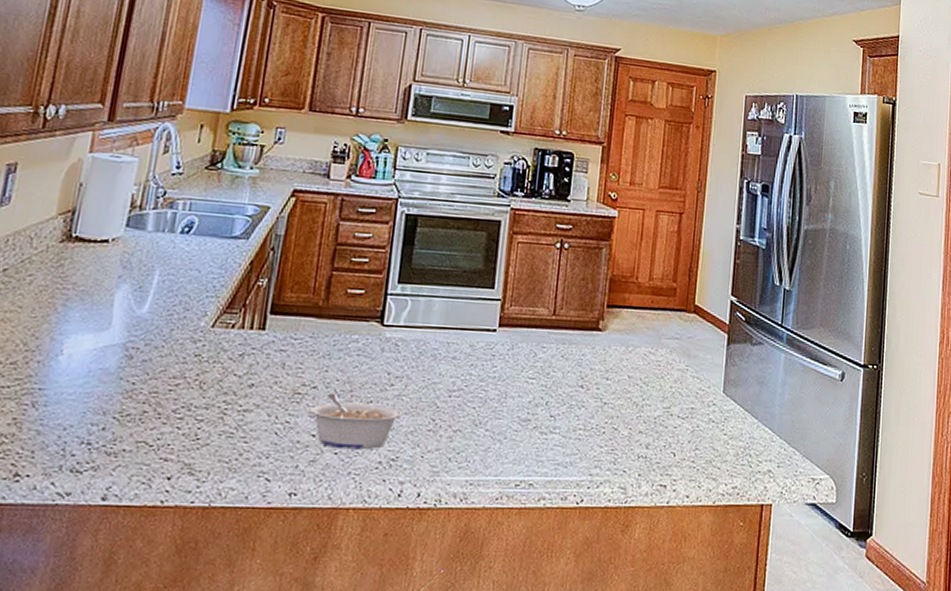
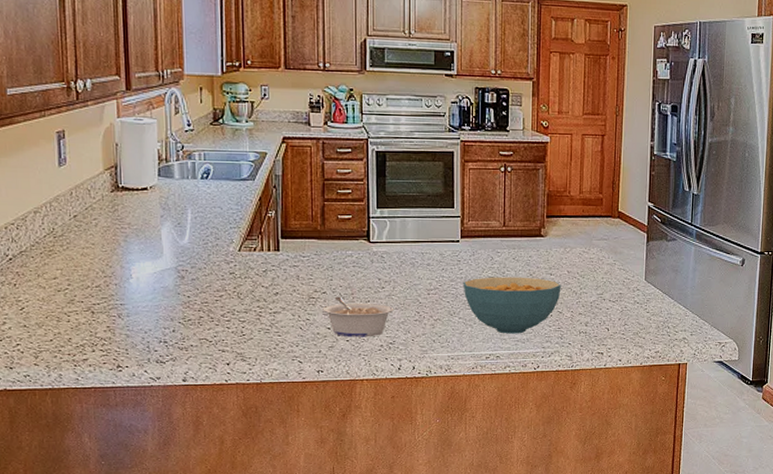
cereal bowl: none [495,378,619,455] -> present [463,277,561,334]

